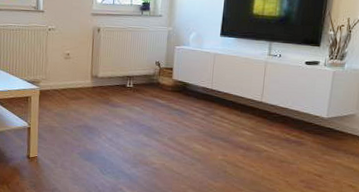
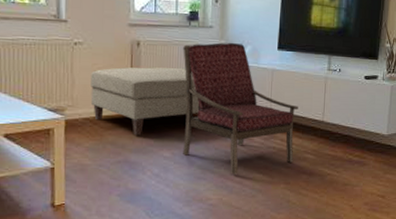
ottoman: none [59,49,148,106] -> present [90,67,199,136]
armchair: none [132,29,238,144] -> present [183,42,298,175]

